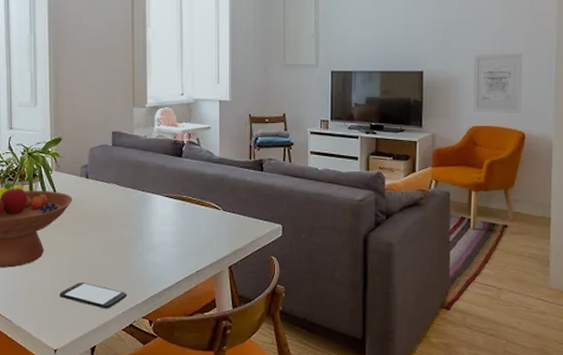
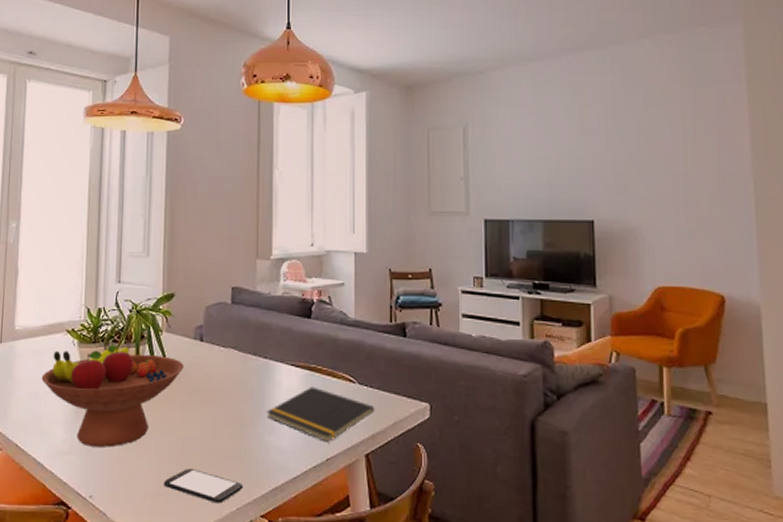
notepad: none [145,213,237,258] -> present [266,386,375,442]
wall art: present [473,53,522,114] -> none [653,199,717,272]

